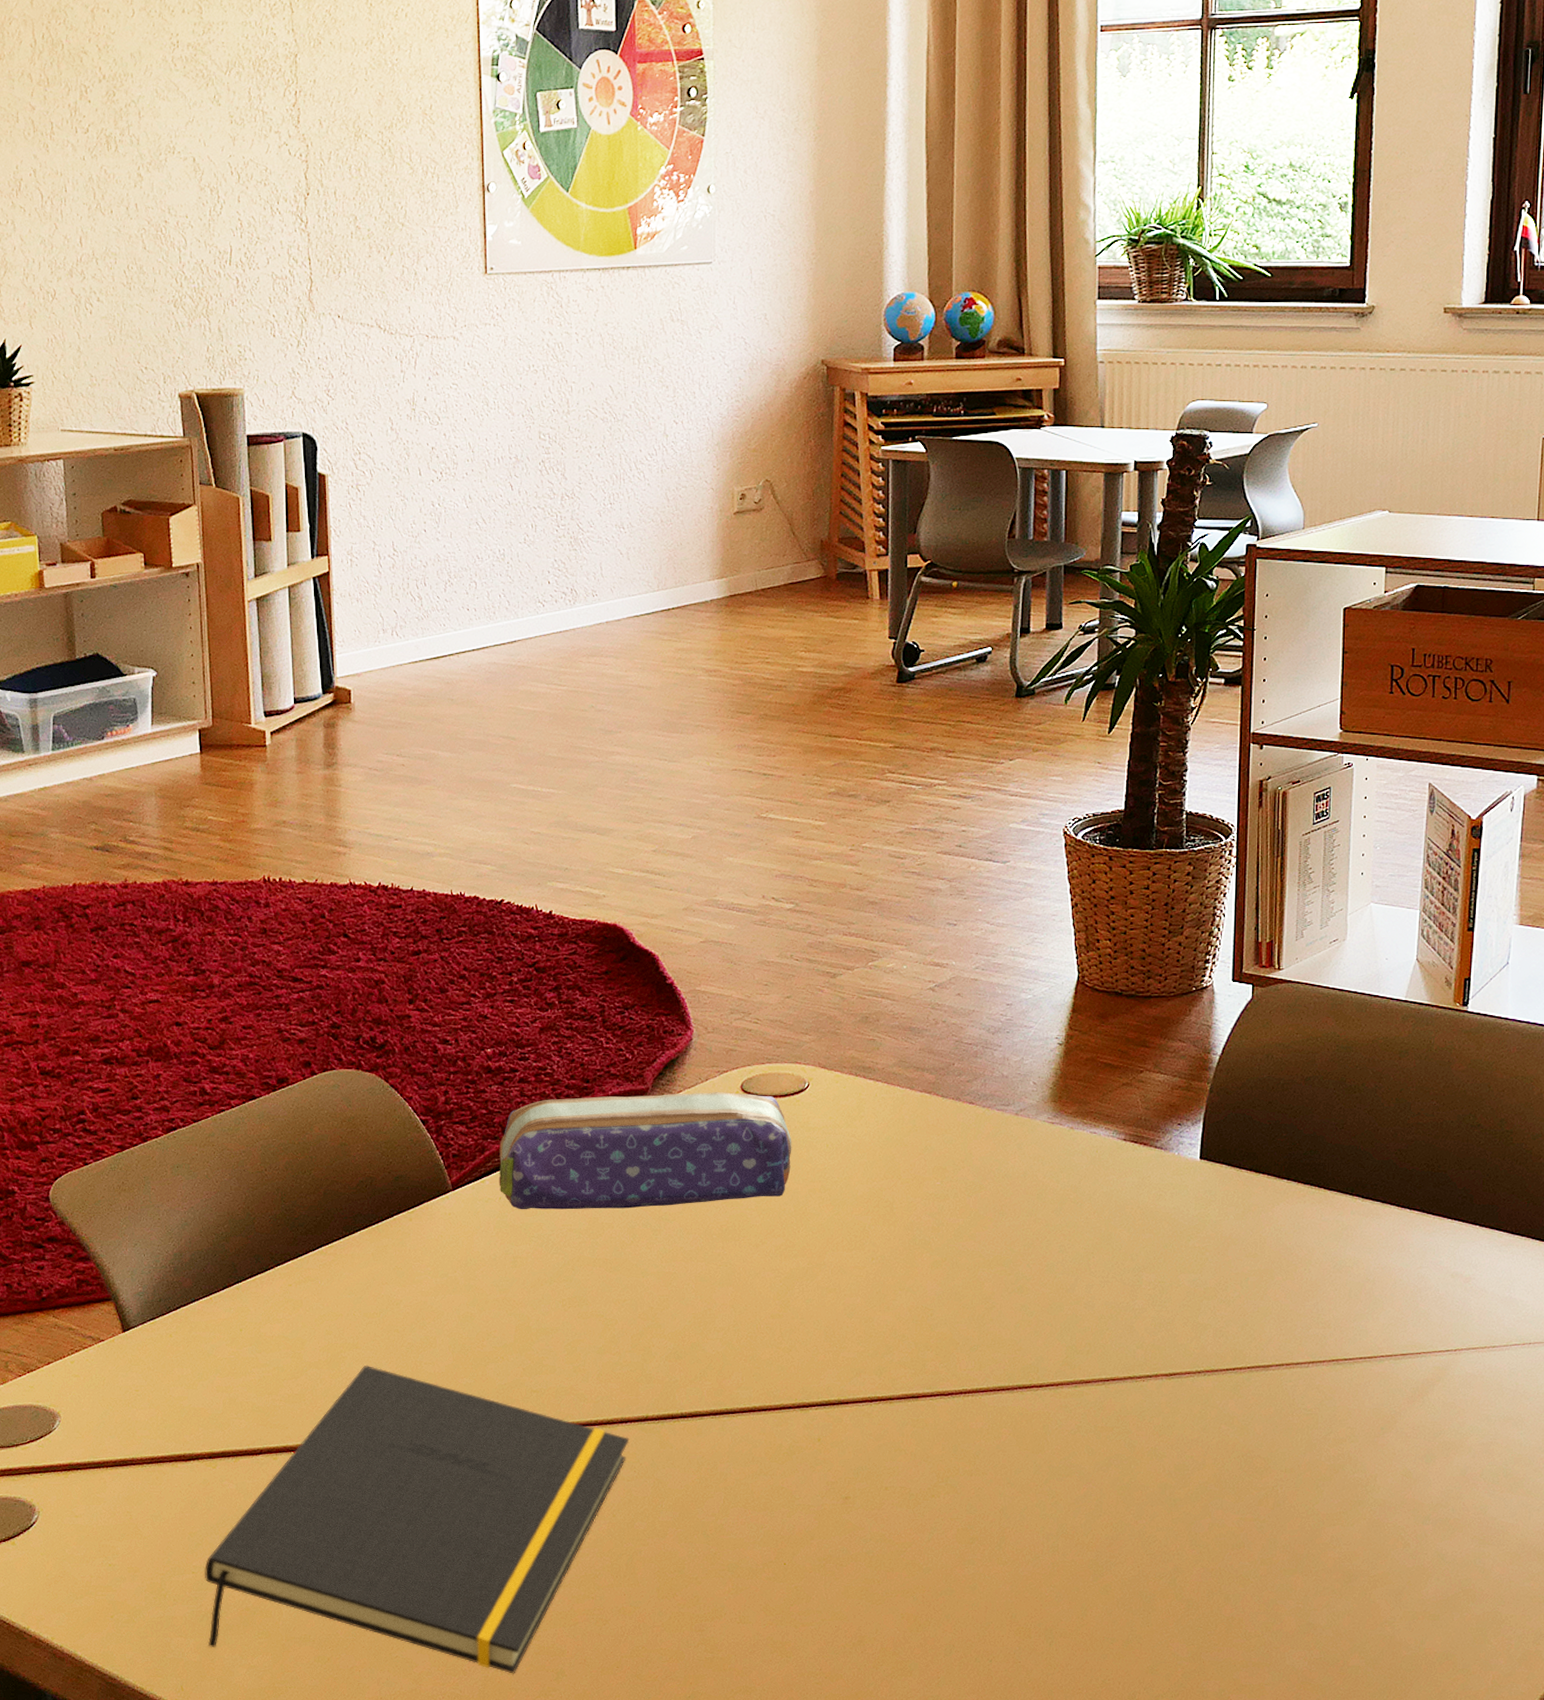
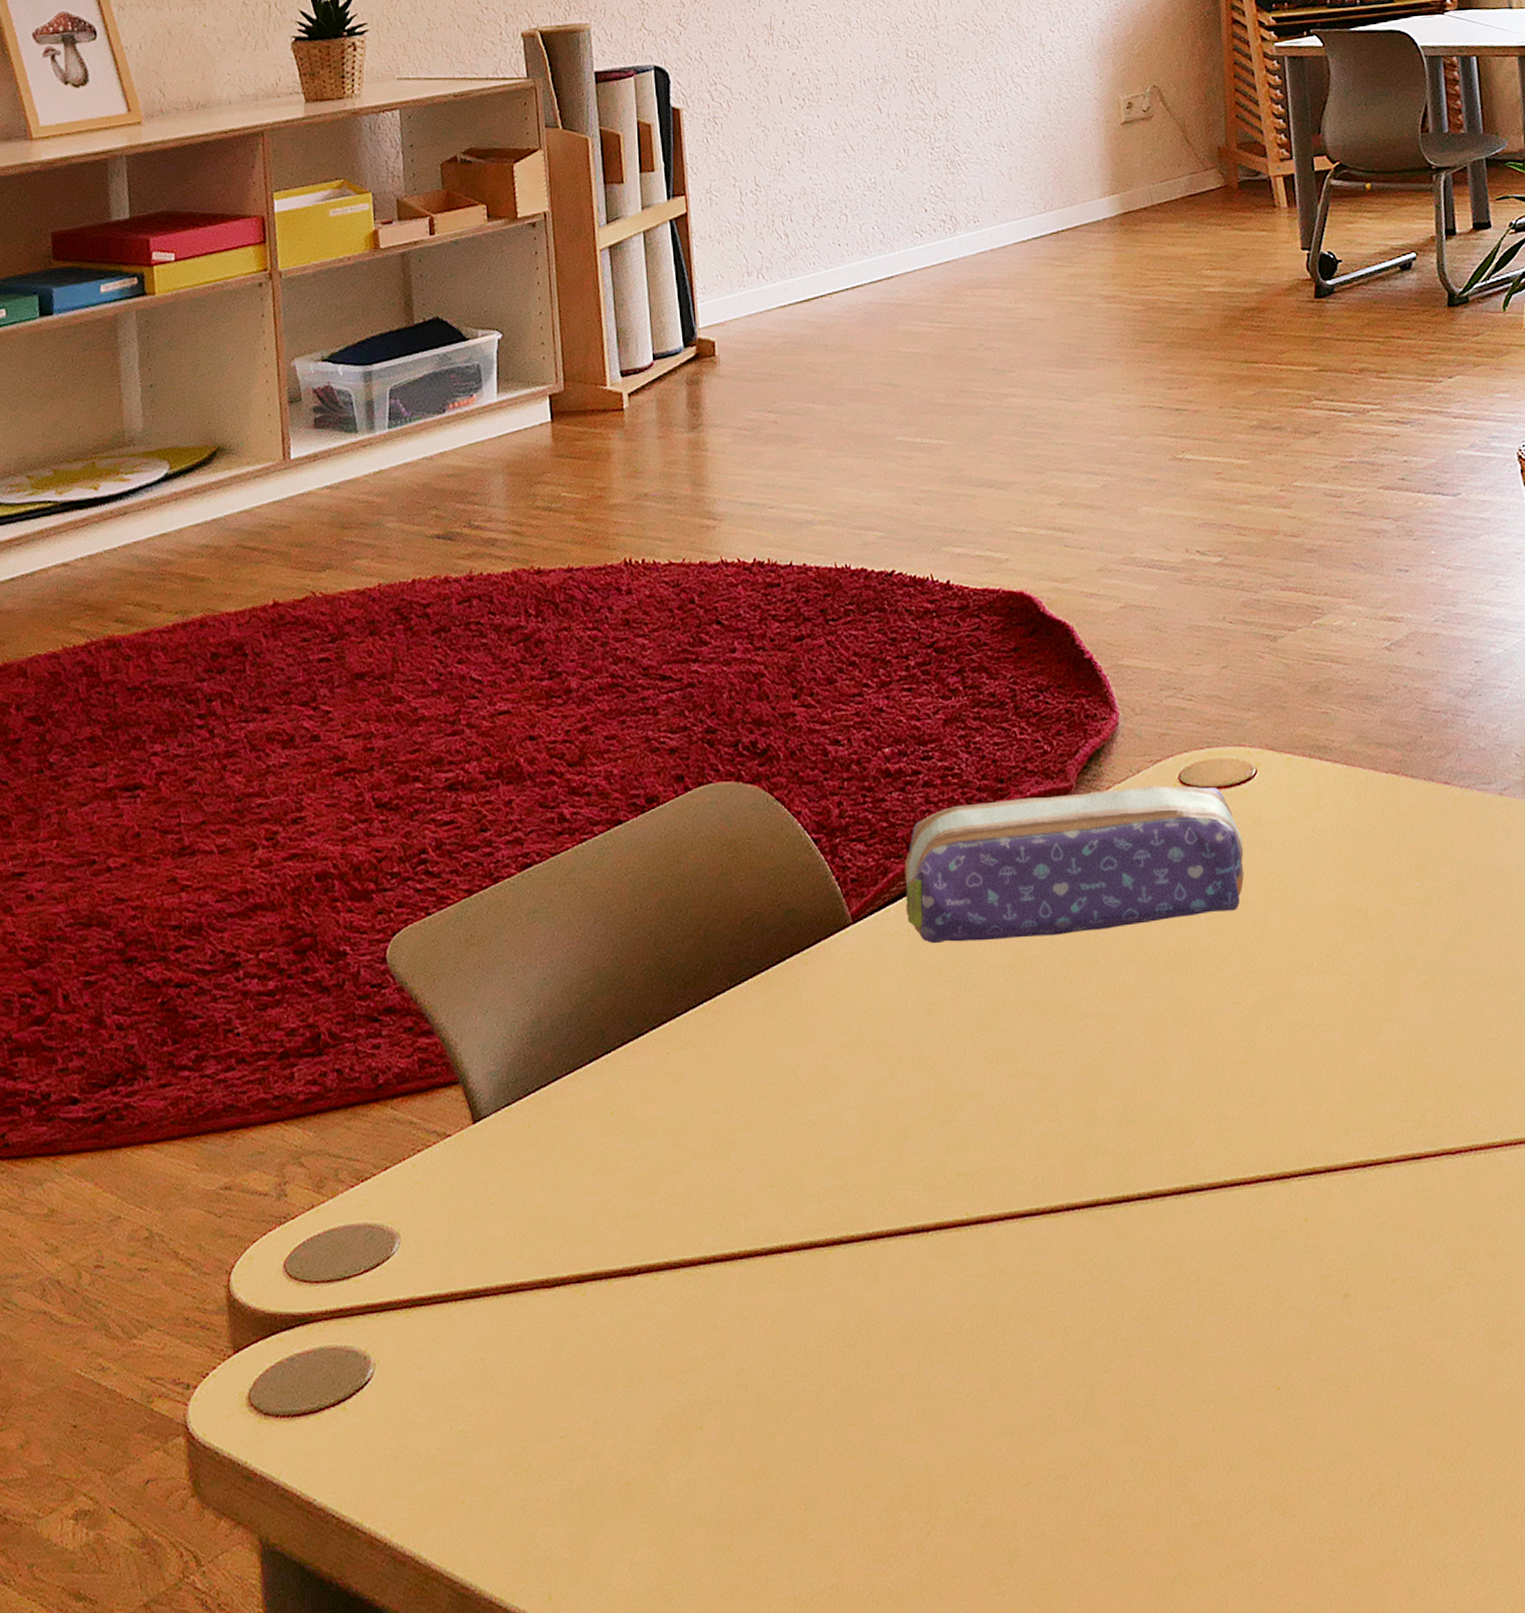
notepad: present [205,1365,630,1674] -> none [575,1150,1079,1557]

